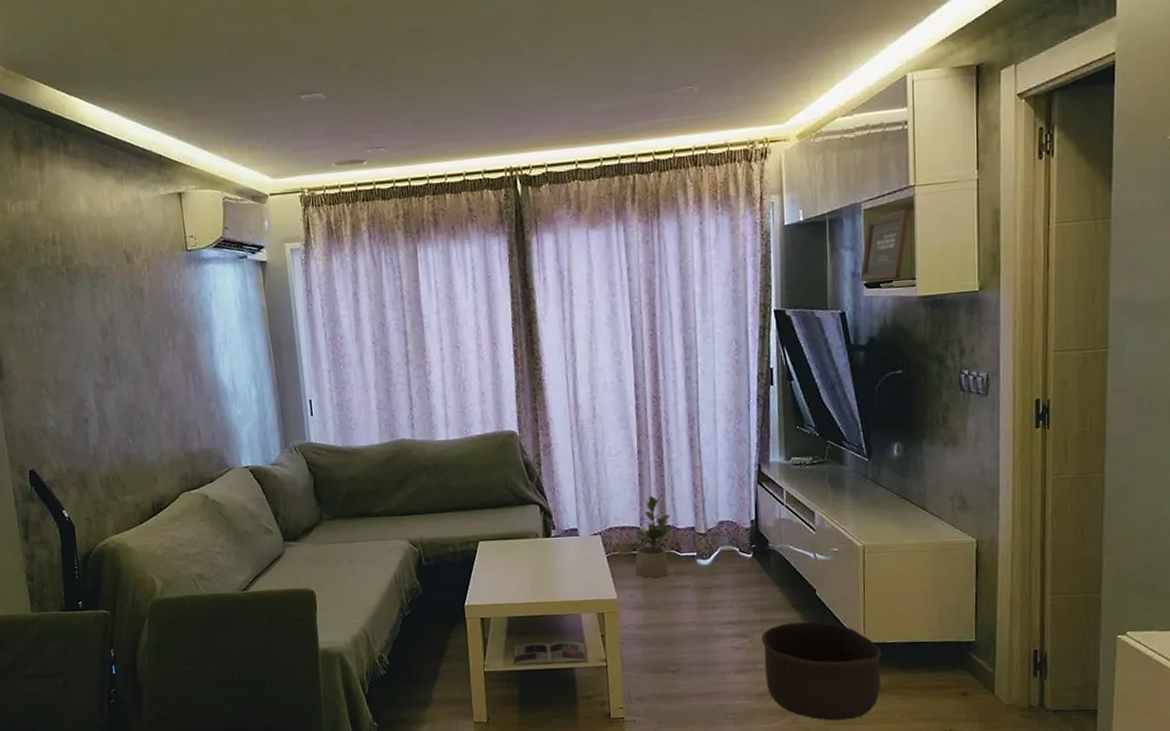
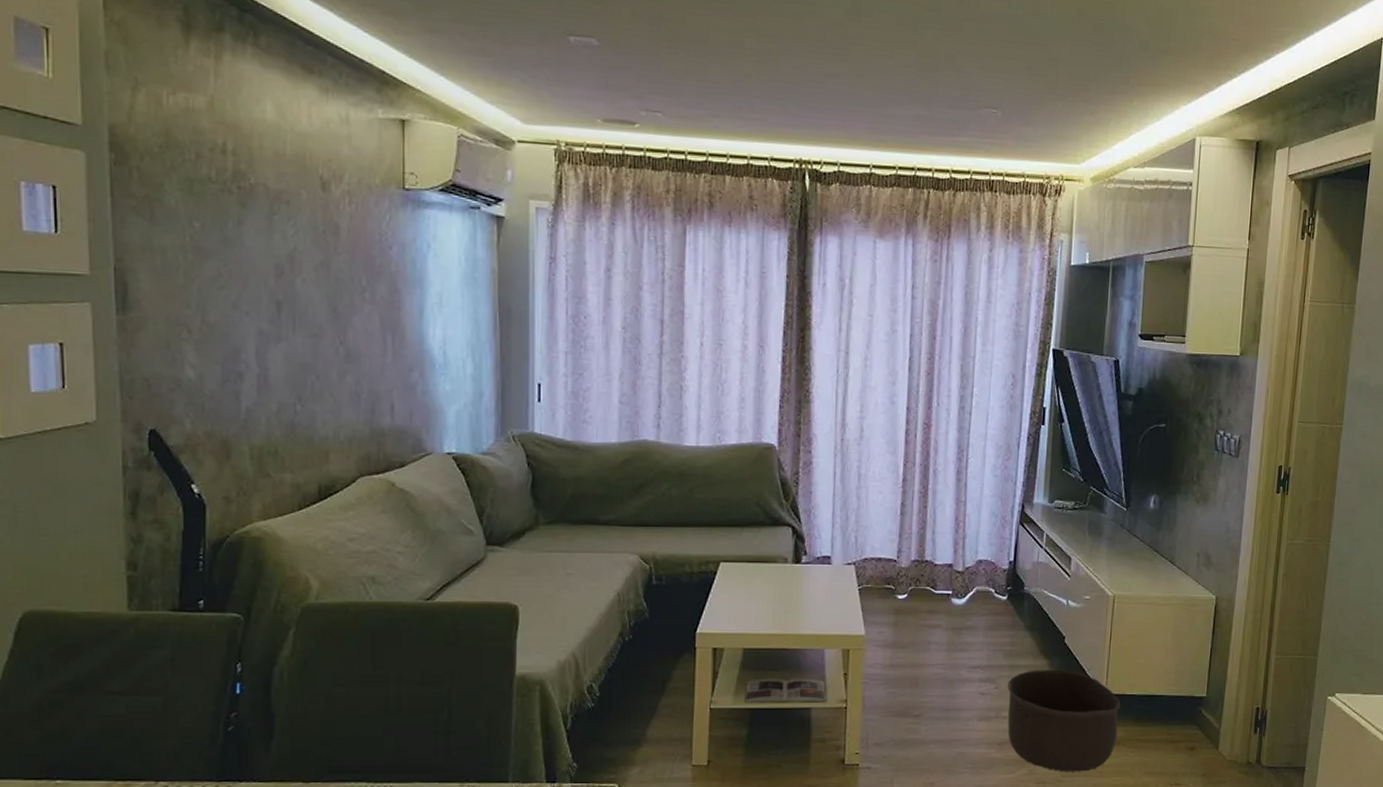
potted plant: present [635,495,671,578] -> none [887,527,930,614]
picture frame: present [860,209,910,283] -> none [1136,267,1186,335]

